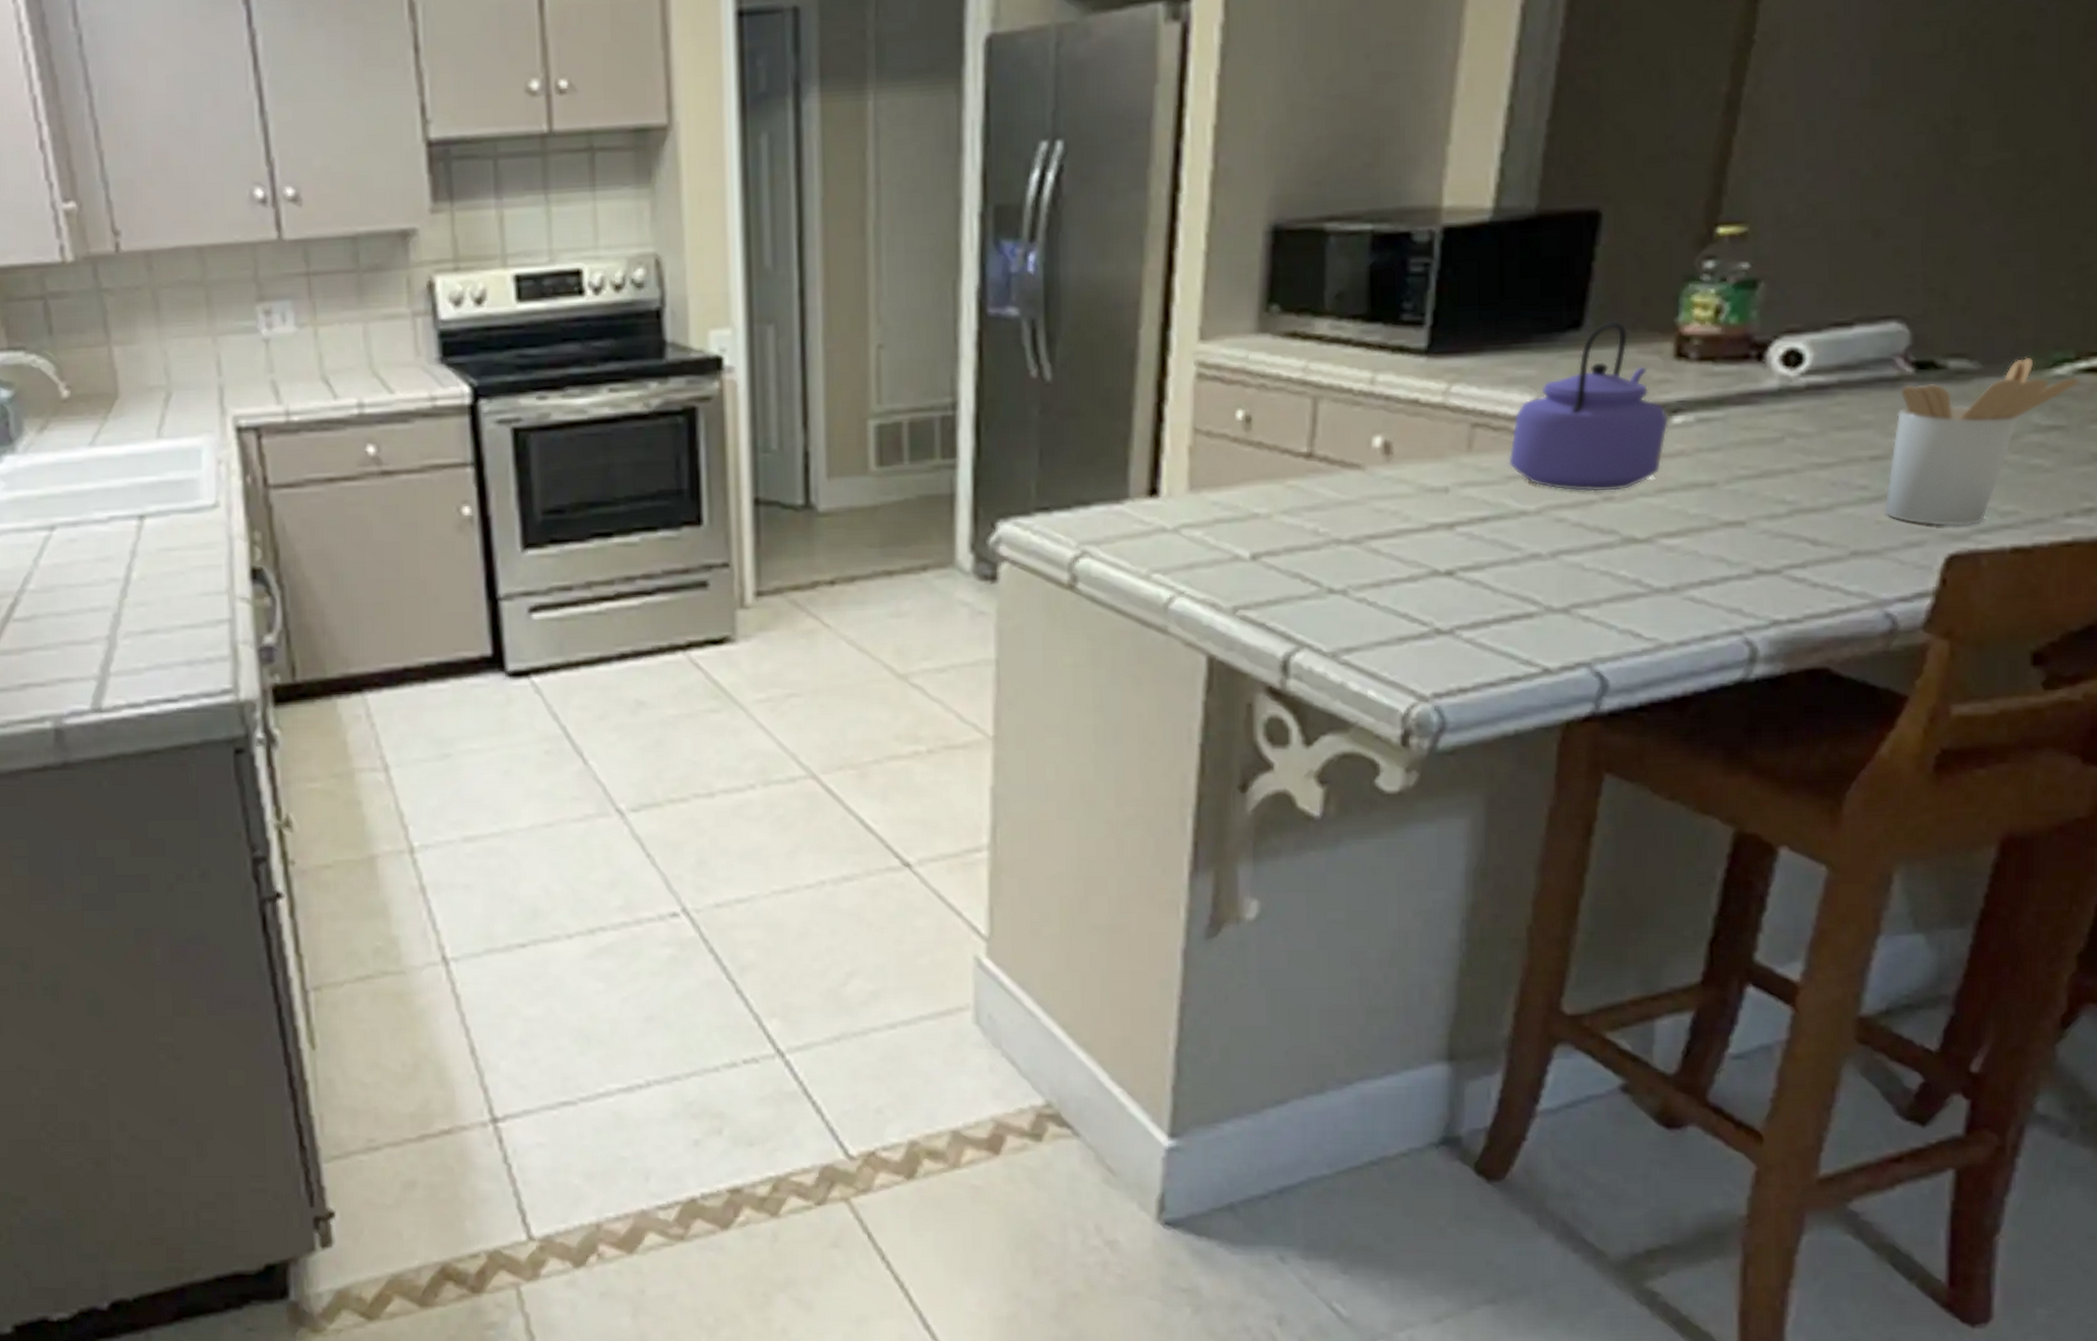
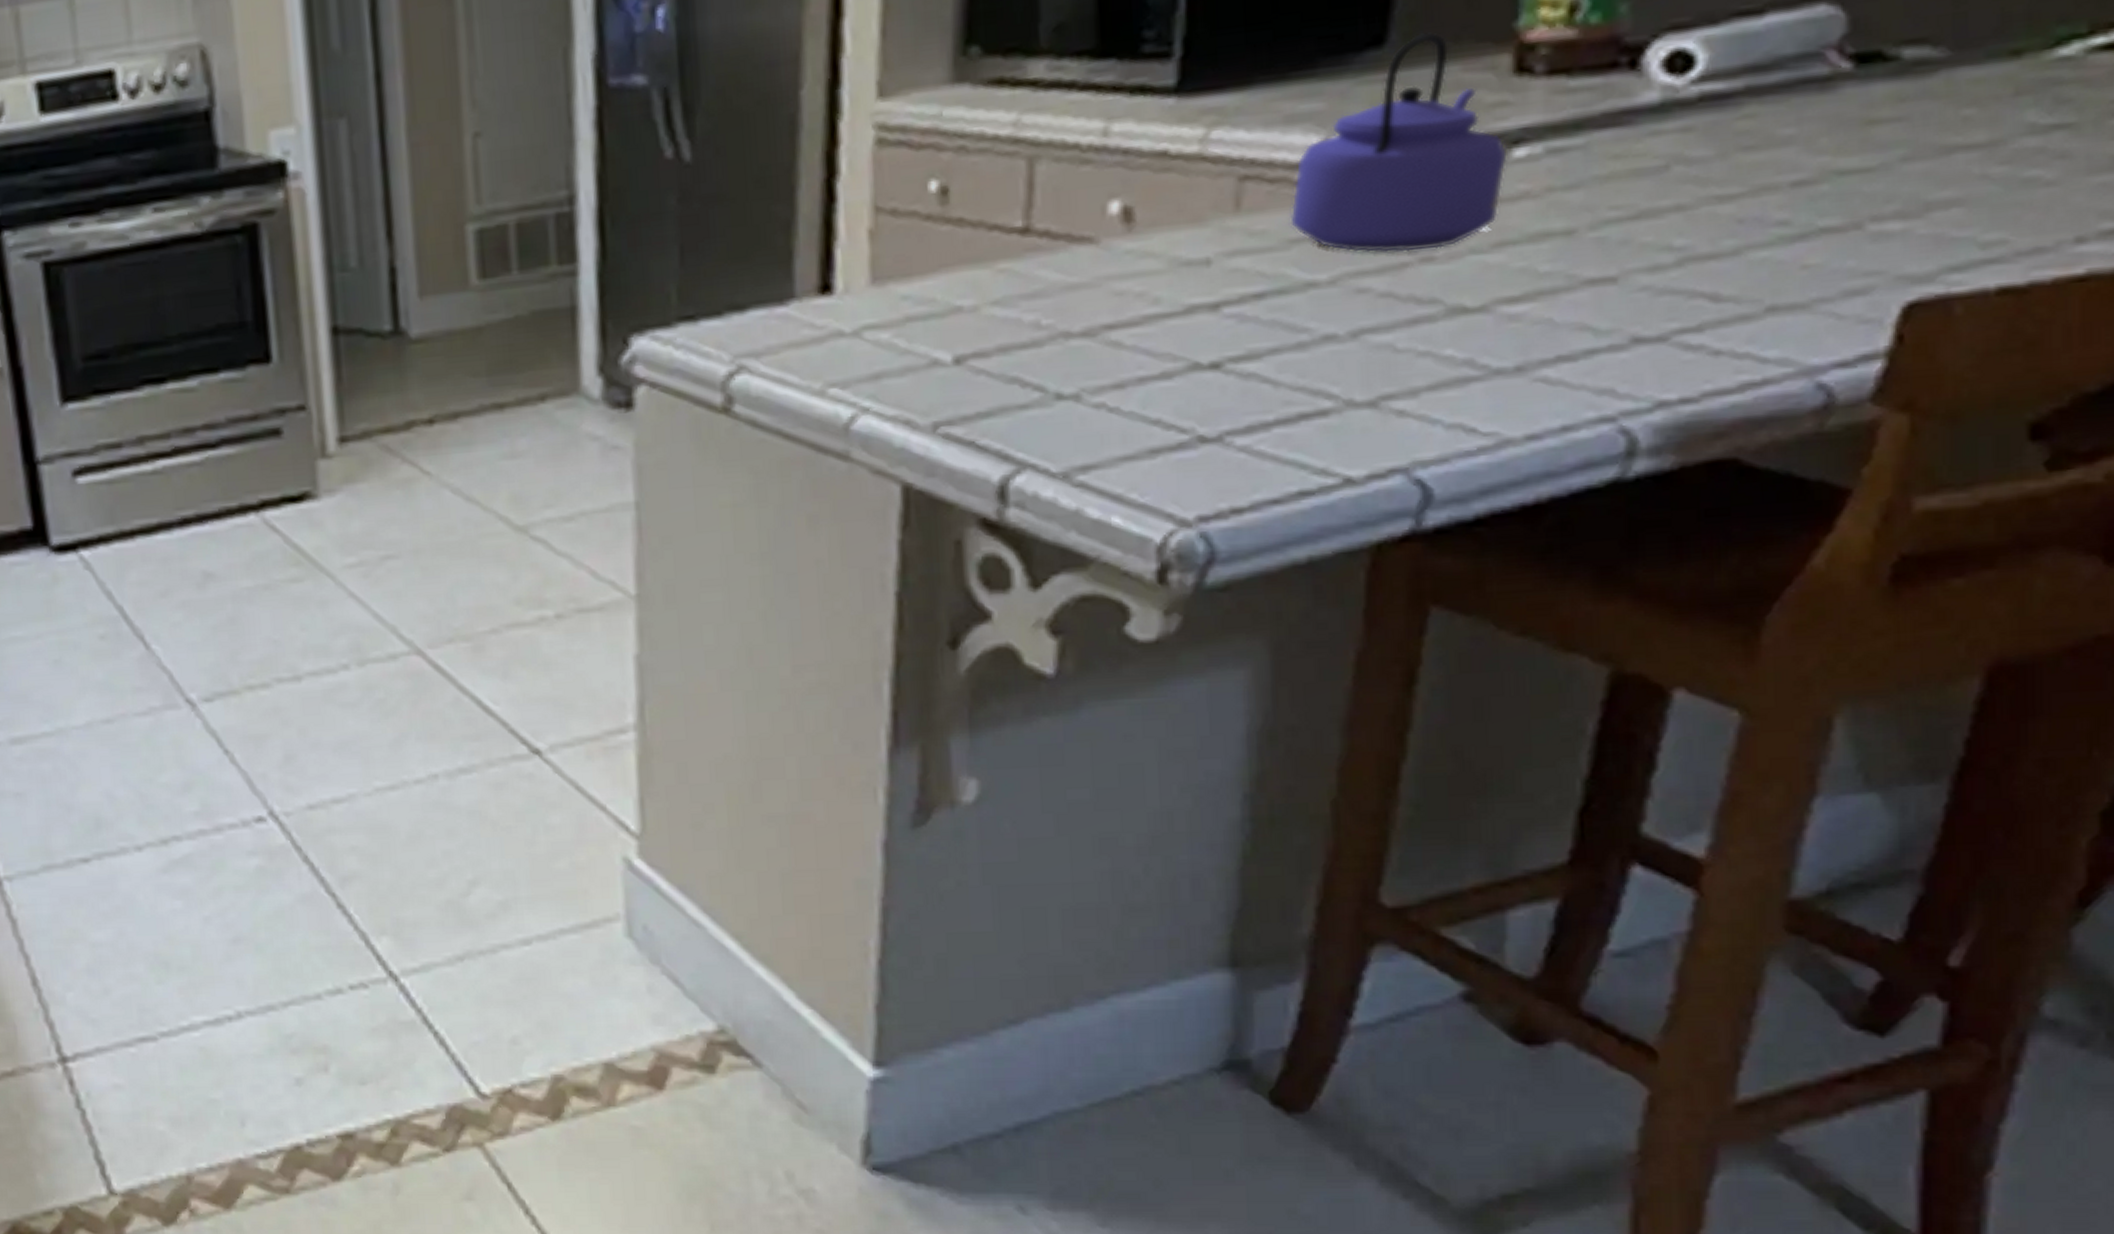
utensil holder: present [1883,357,2080,527] -> none [1811,36,2096,266]

